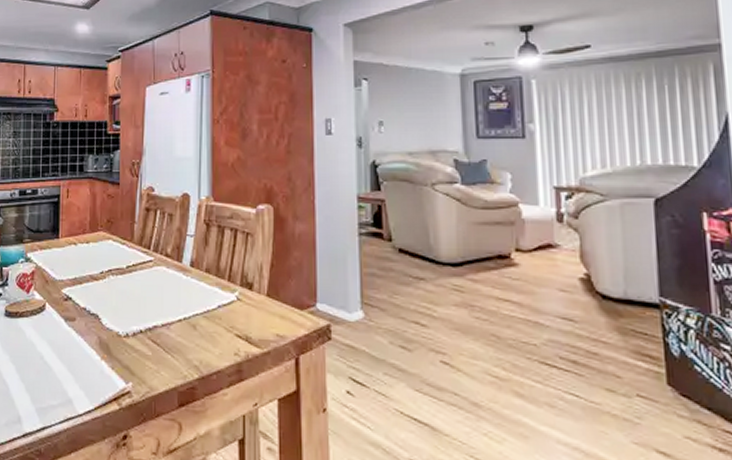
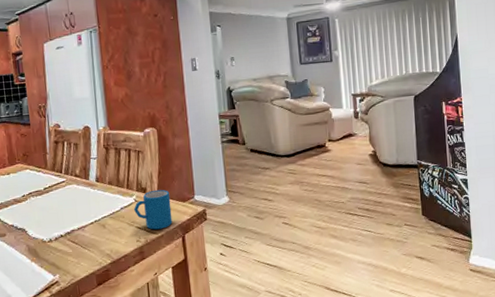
mug: none [235,287,284,343] -> present [134,189,173,230]

